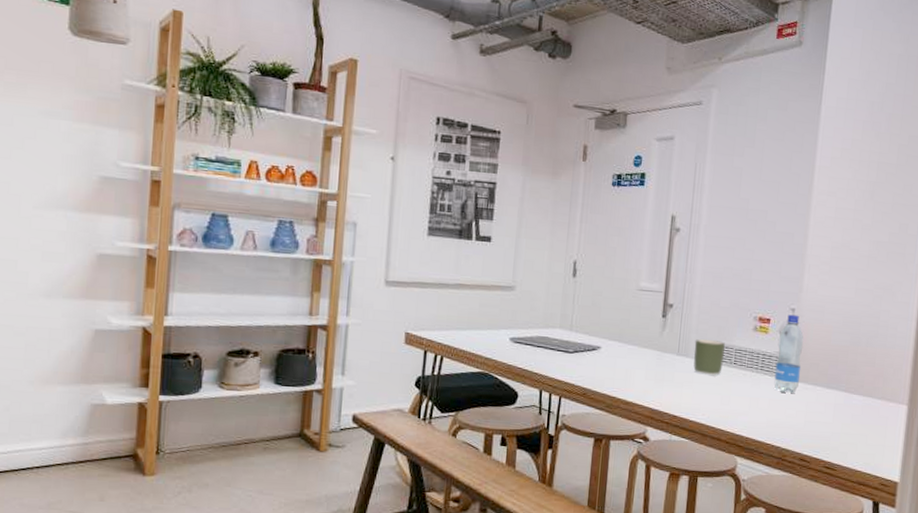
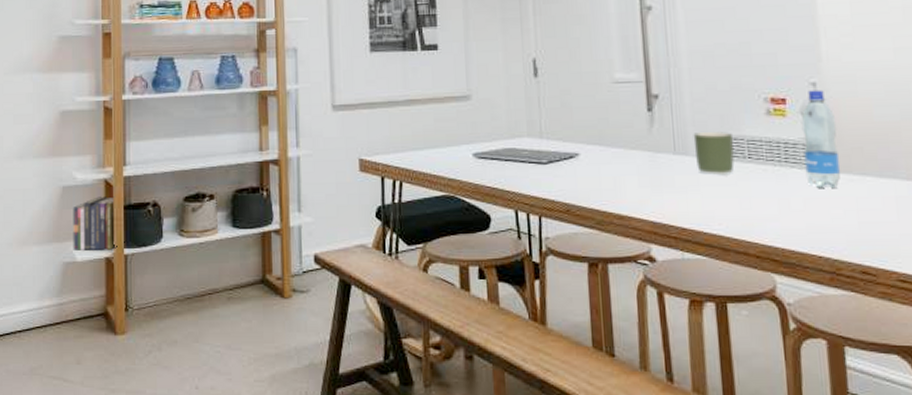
books: none [103,343,165,396] -> present [73,196,126,250]

